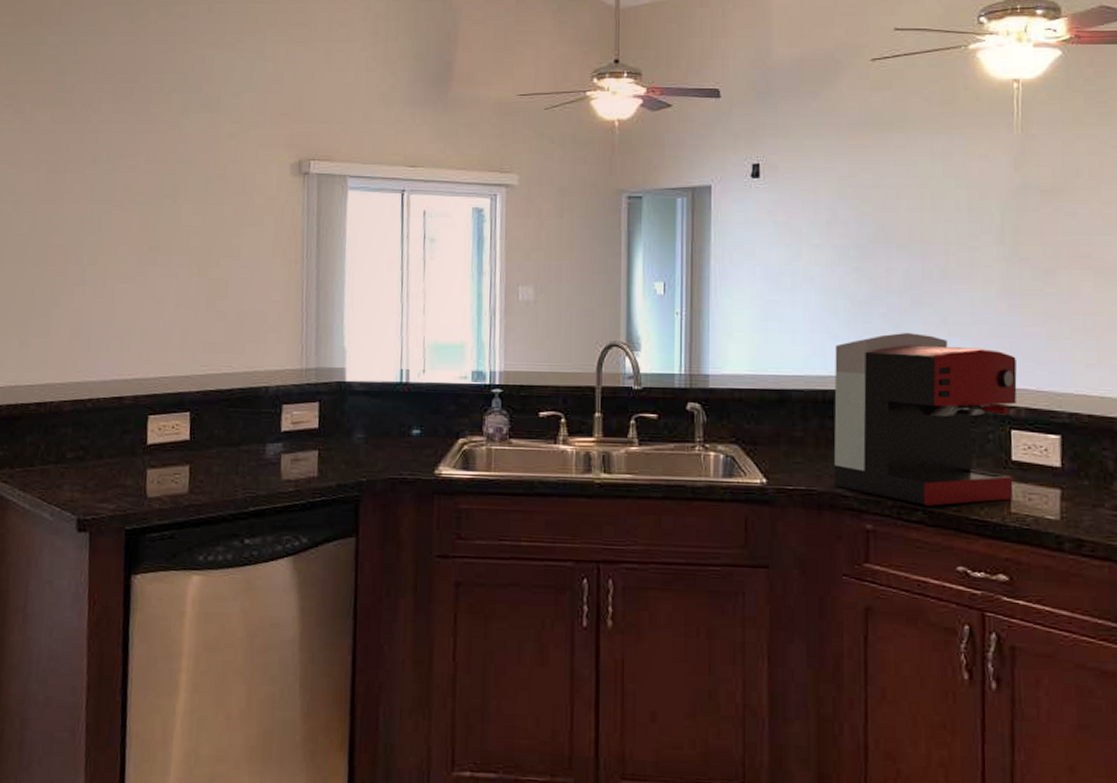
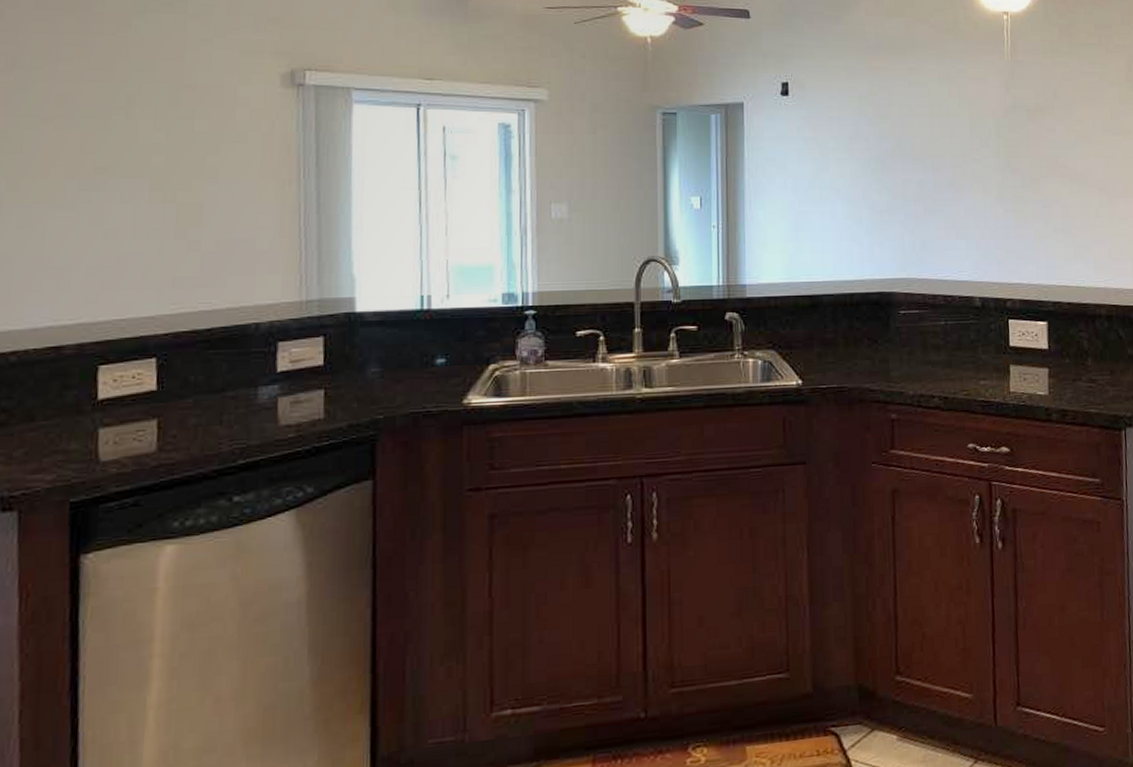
coffee maker: present [833,333,1017,506] -> none [860,238,1013,393]

